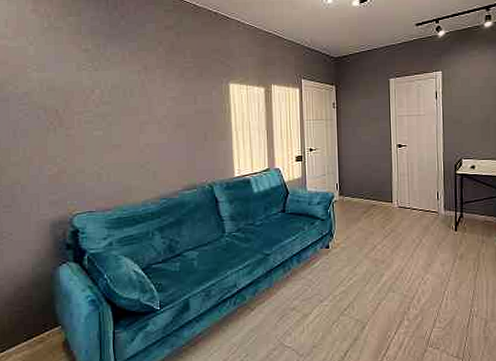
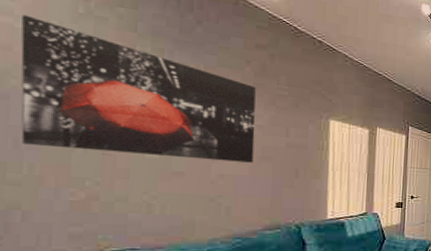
wall art: none [12,36,171,134] -> present [21,14,256,163]

